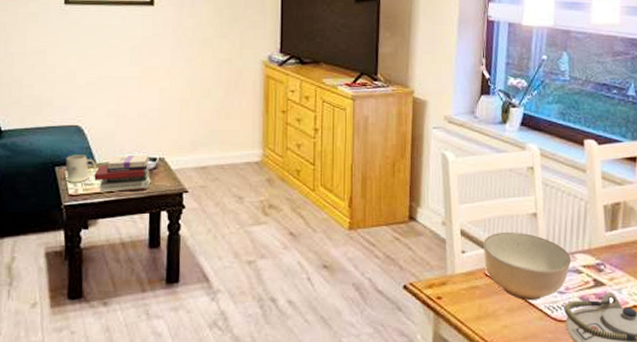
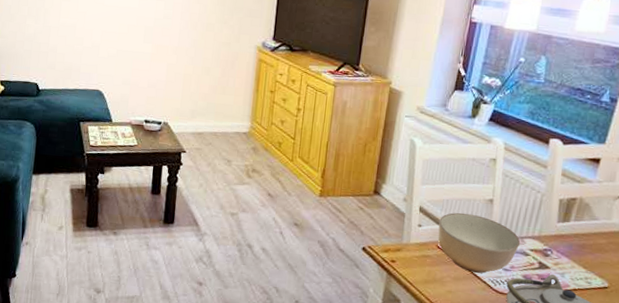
mug: present [65,155,96,183] -> none [88,113,113,137]
books: present [94,154,152,193] -> none [110,117,157,148]

